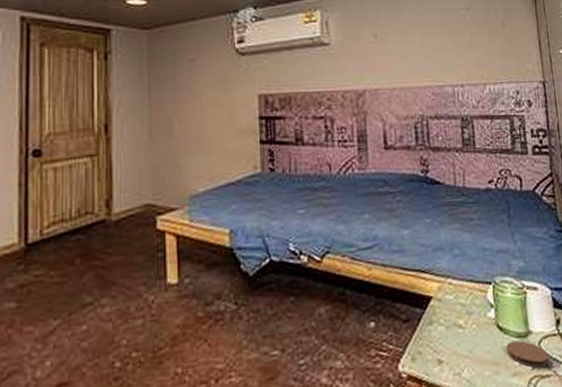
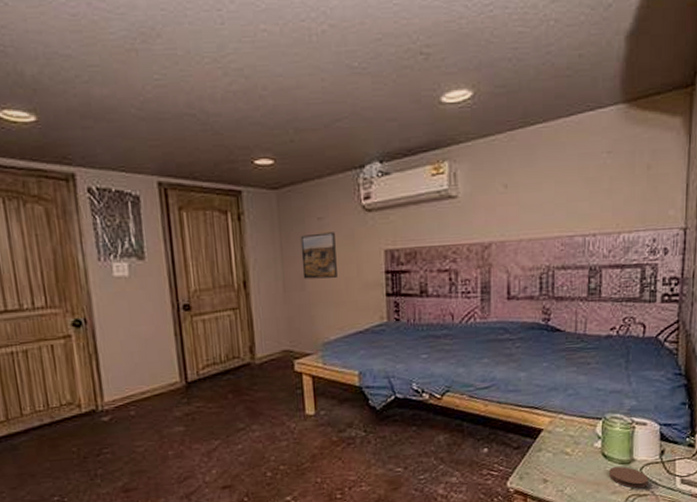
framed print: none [170,74,208,124] -> present [300,232,337,279]

